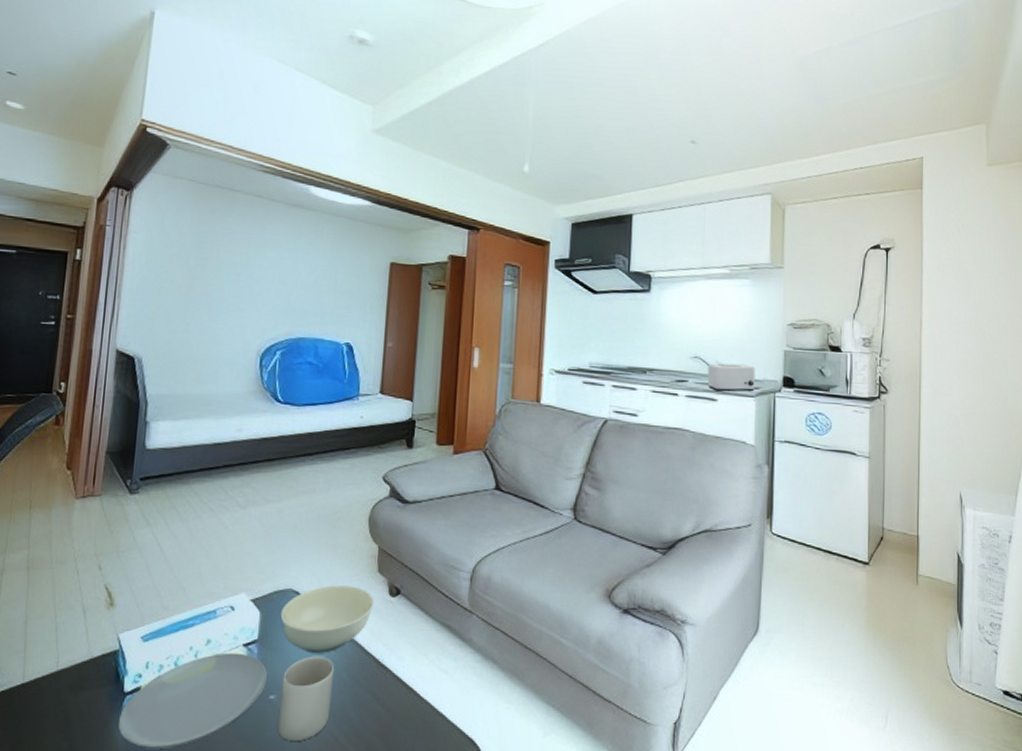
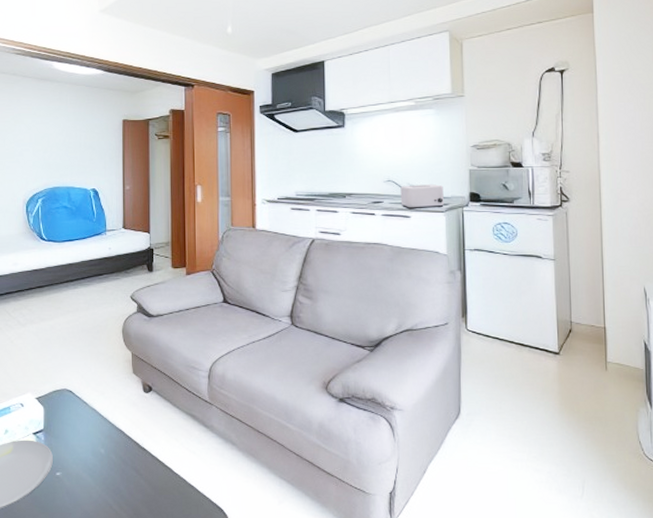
mug: present [277,656,335,741] -> none [64,441,105,508]
bowl: present [280,585,375,653] -> none [59,385,132,439]

